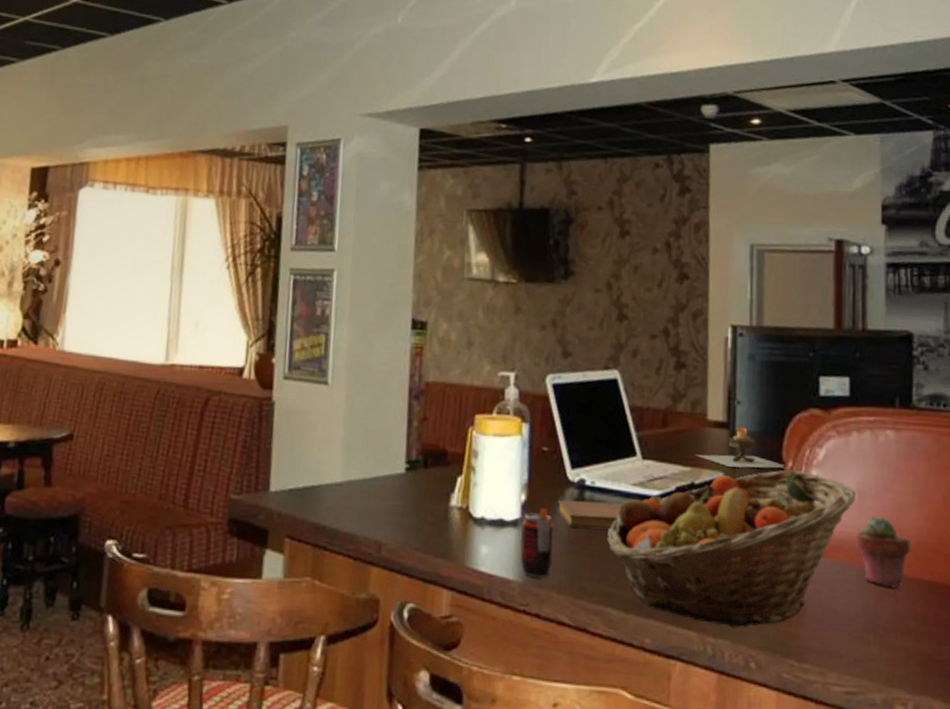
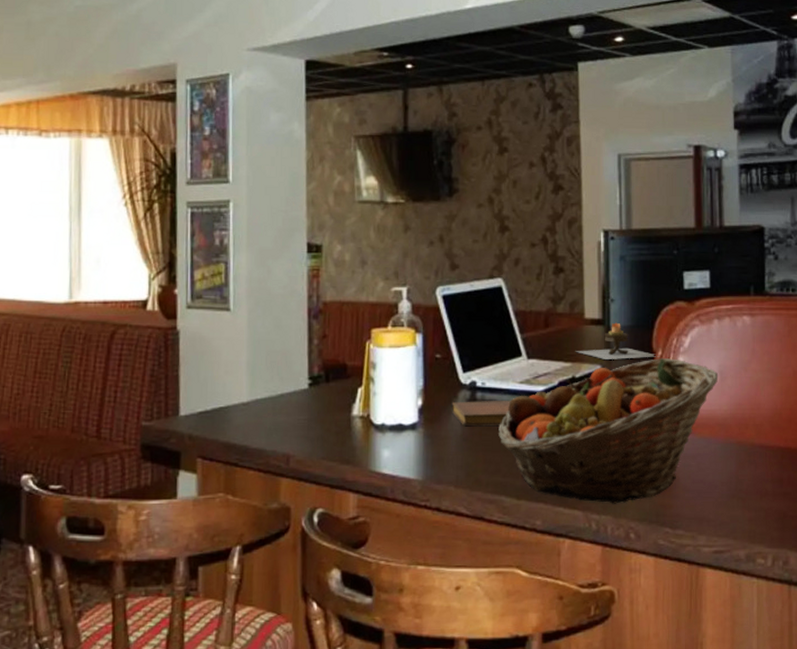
beverage can: present [520,507,554,578] -> none [418,410,451,474]
potted succulent: present [856,516,910,588] -> none [720,393,766,456]

